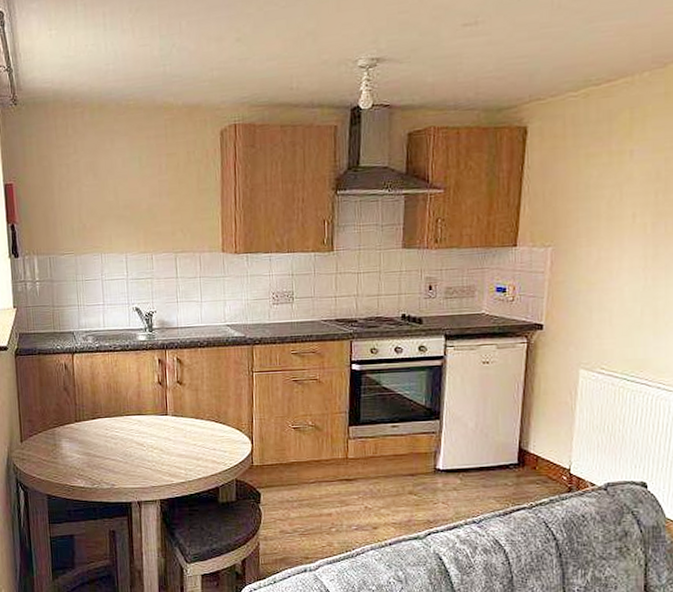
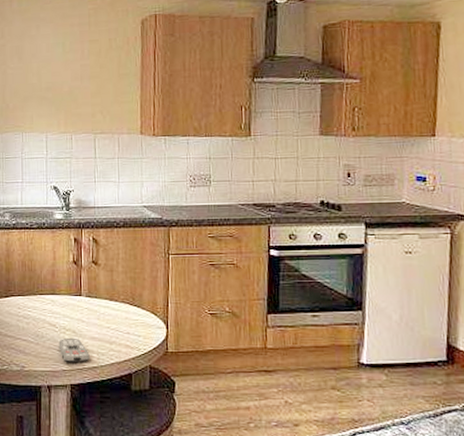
remote control: none [146,455,178,480] -> present [58,337,90,363]

